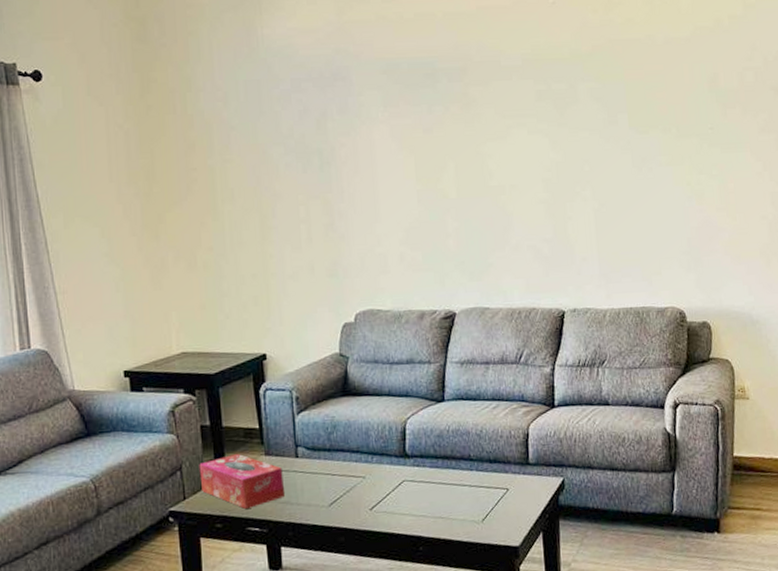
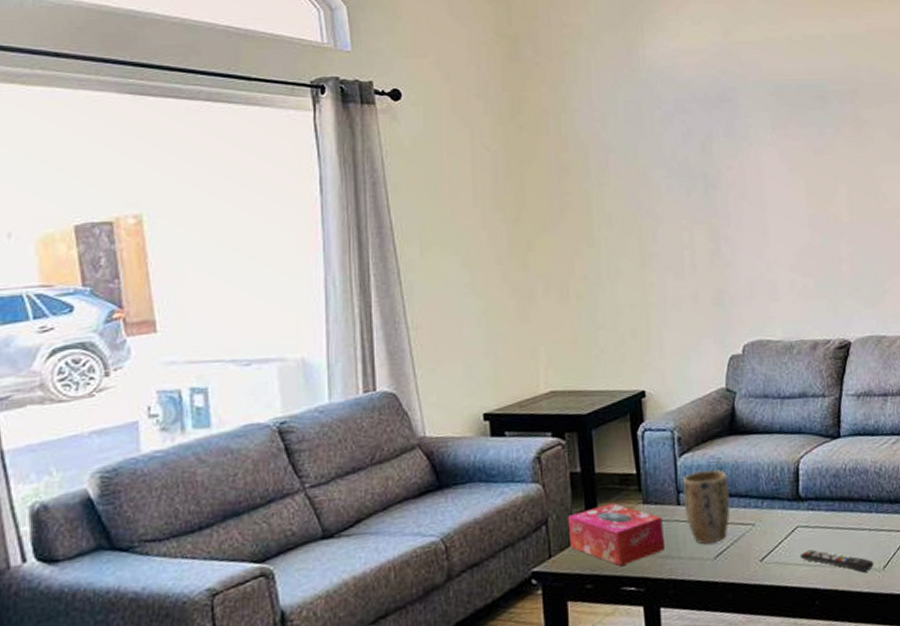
plant pot: none [300,427,343,493] -> present [682,470,730,544]
remote control: none [405,501,474,524] -> present [799,549,874,572]

